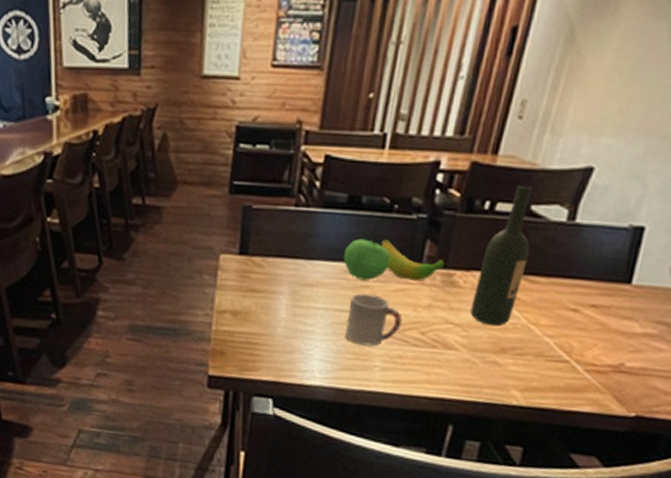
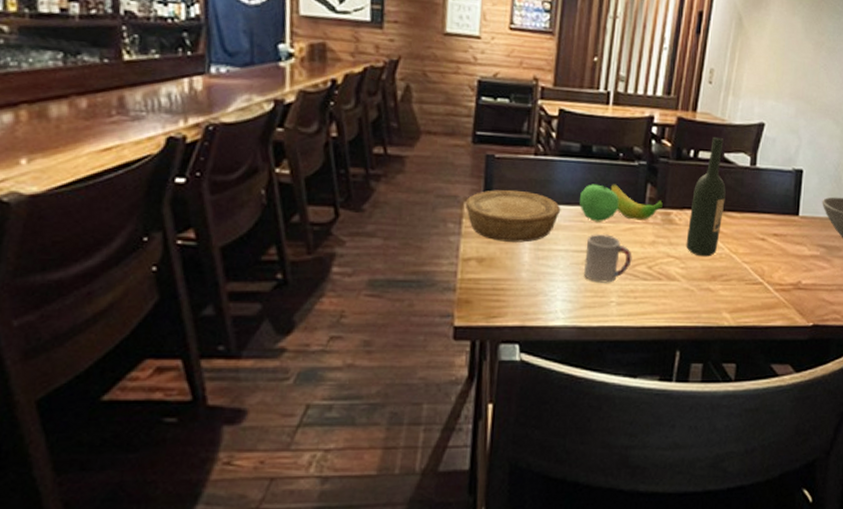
bowl: none [220,242,323,298] -> present [465,189,561,243]

